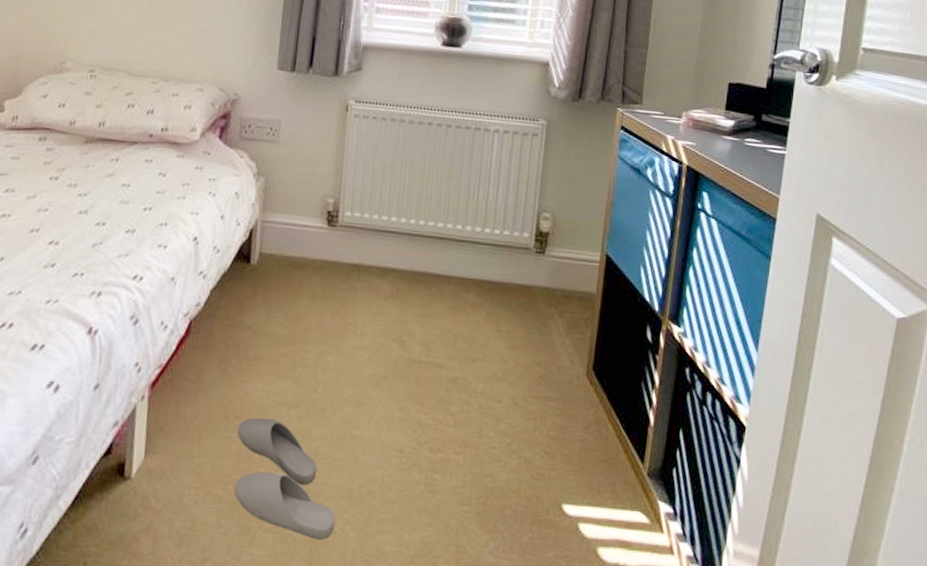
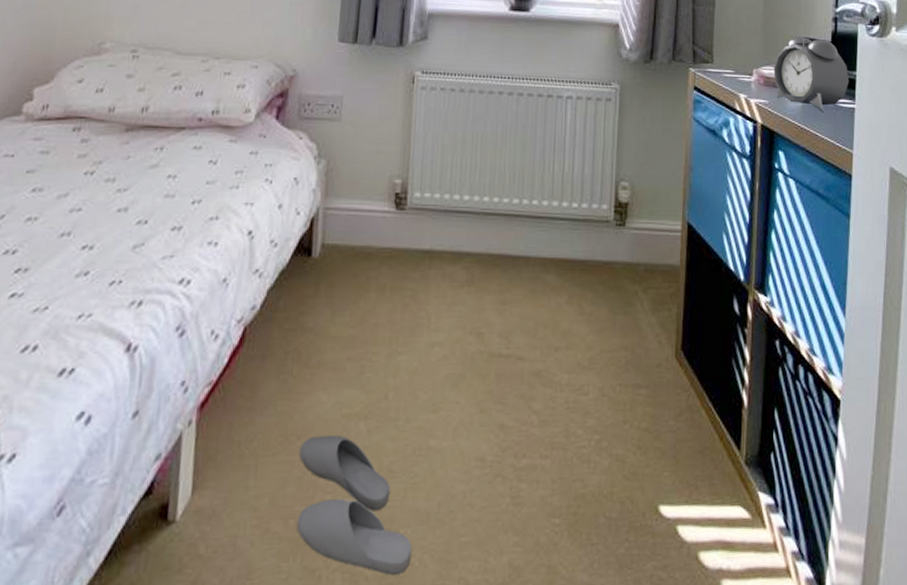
alarm clock: none [703,80,782,156] -> present [774,35,850,111]

